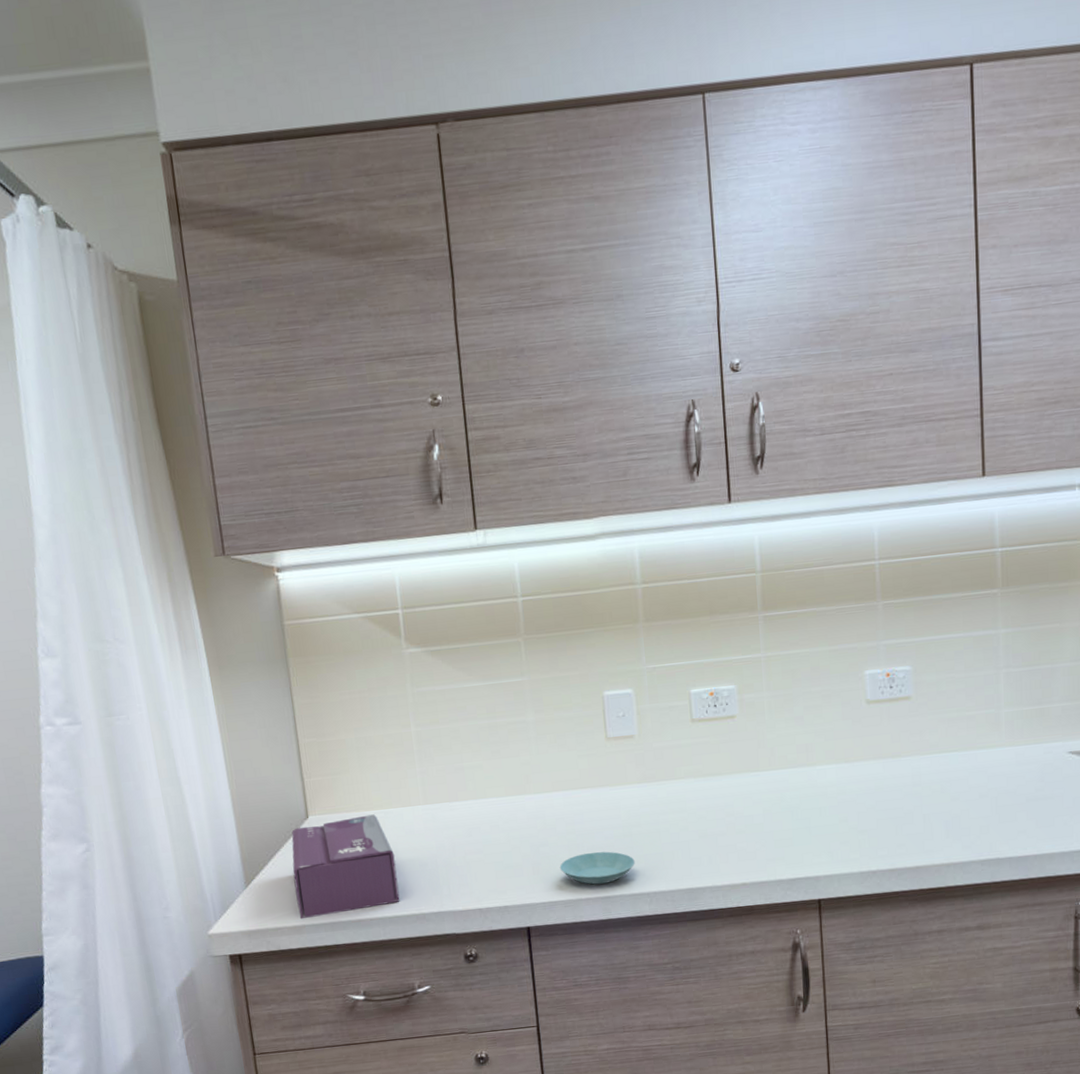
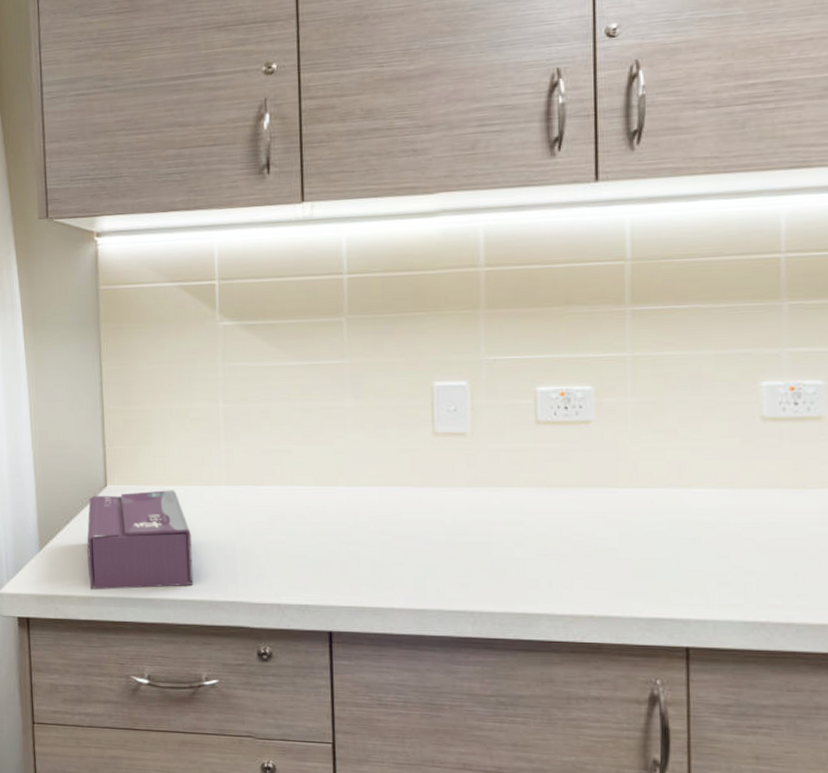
saucer: present [559,851,635,885] -> none [370,557,459,595]

